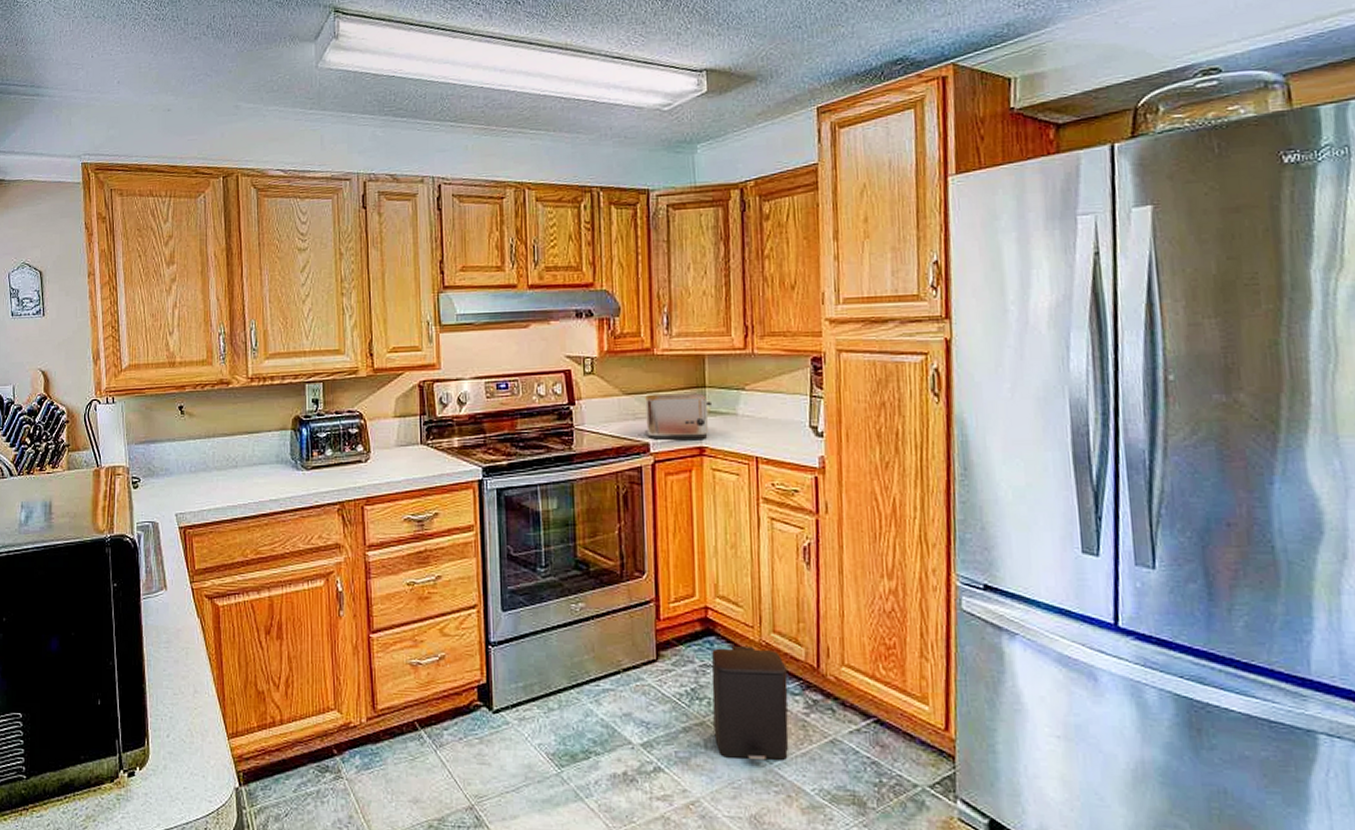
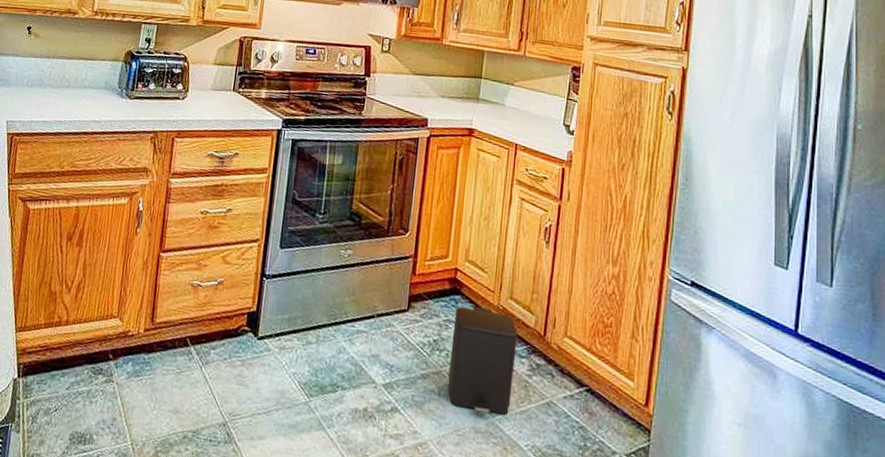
toaster: present [645,393,711,441] -> none [426,77,485,123]

